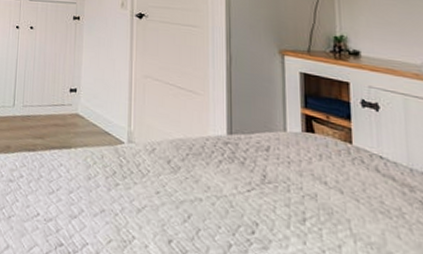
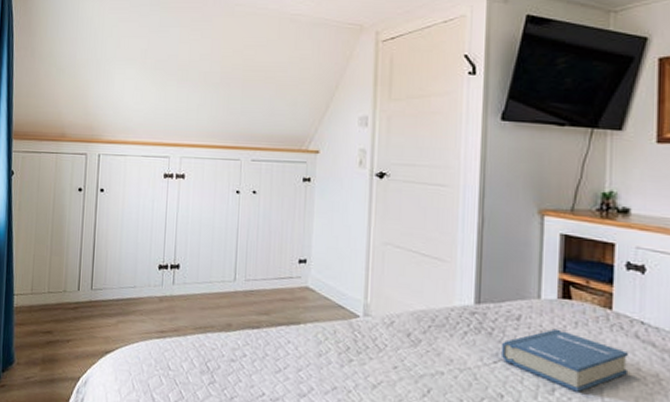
hardback book: none [254,160,372,223] -> present [502,328,629,392]

